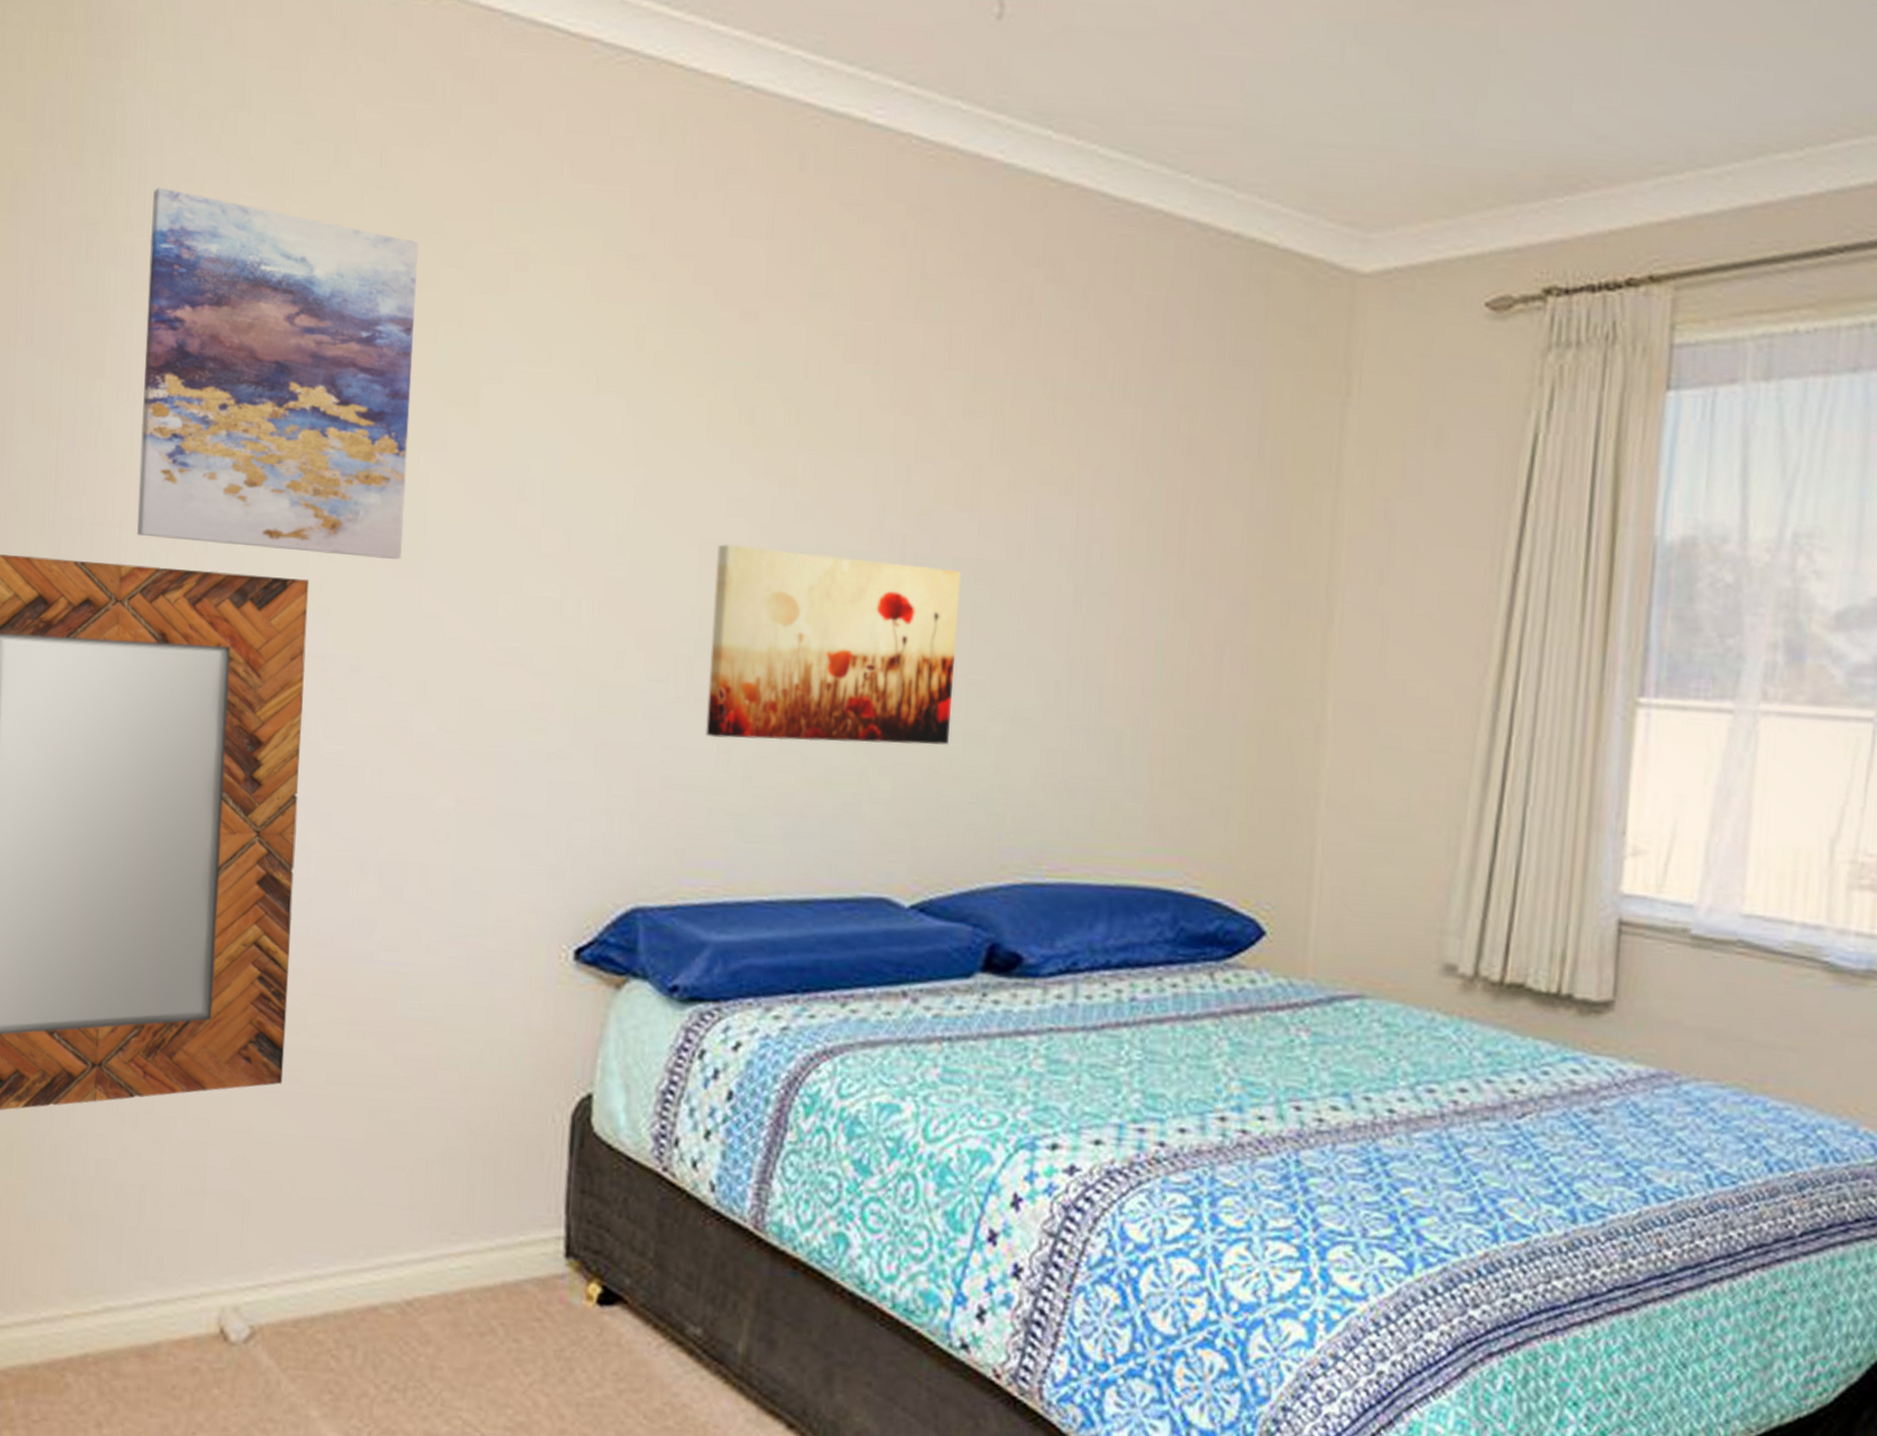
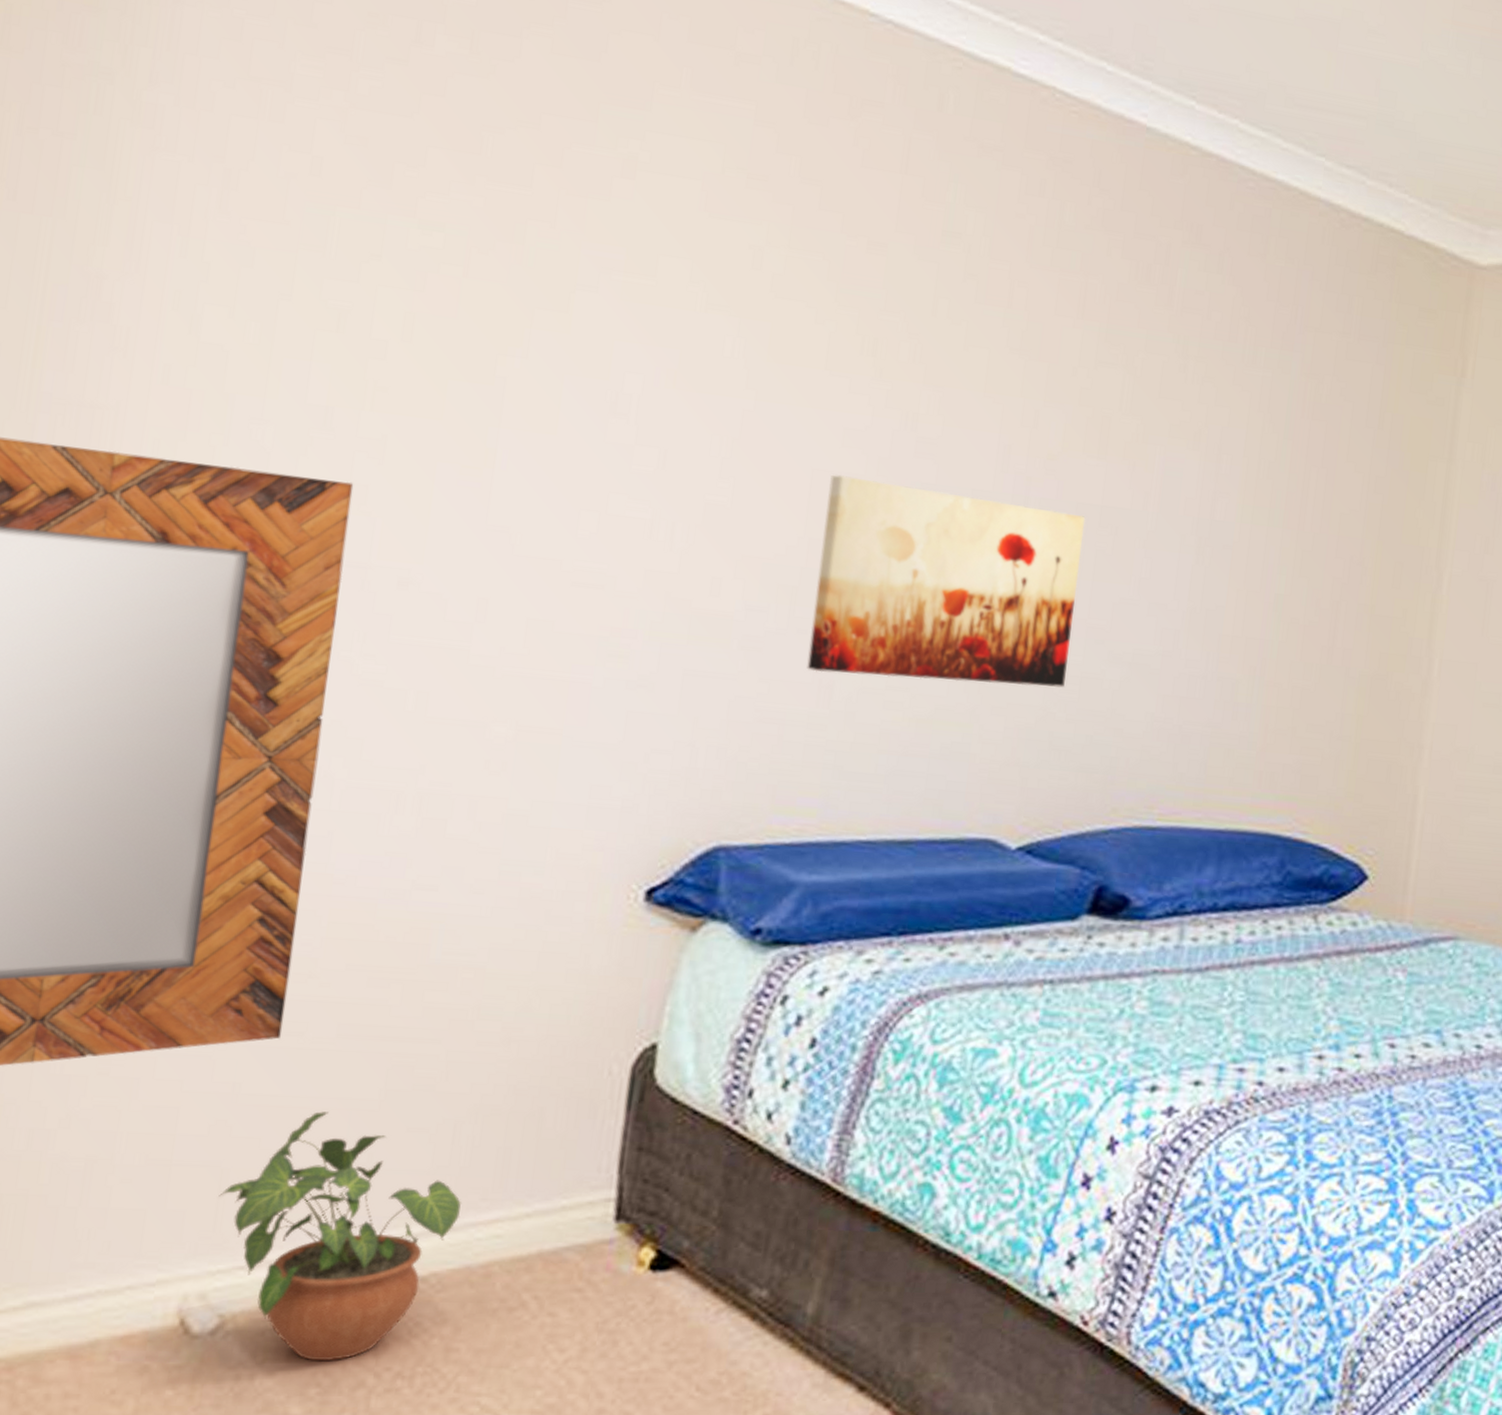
wall art: present [136,187,419,560] -> none [138,42,510,468]
potted plant: none [243,1149,437,1372] -> present [219,1111,462,1362]

